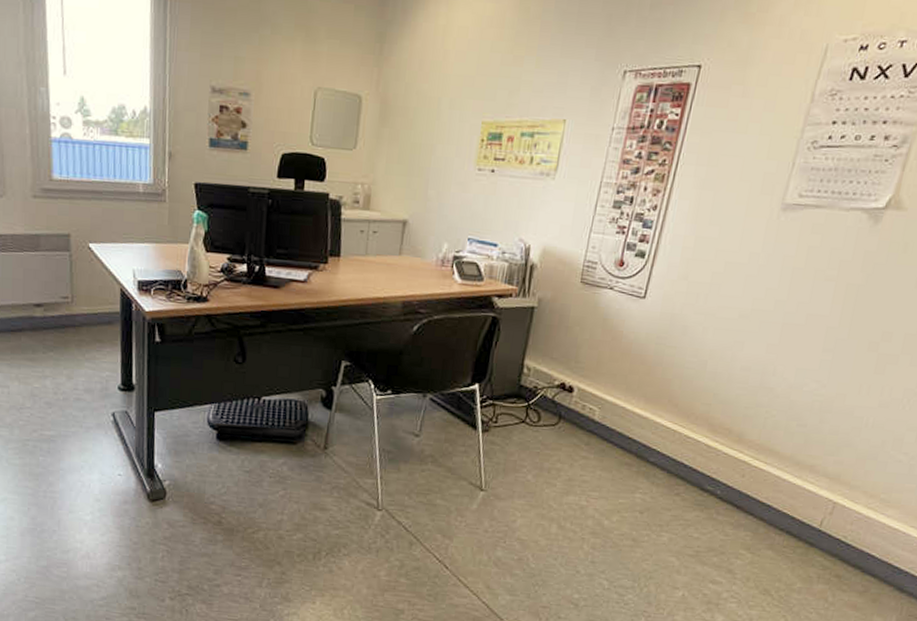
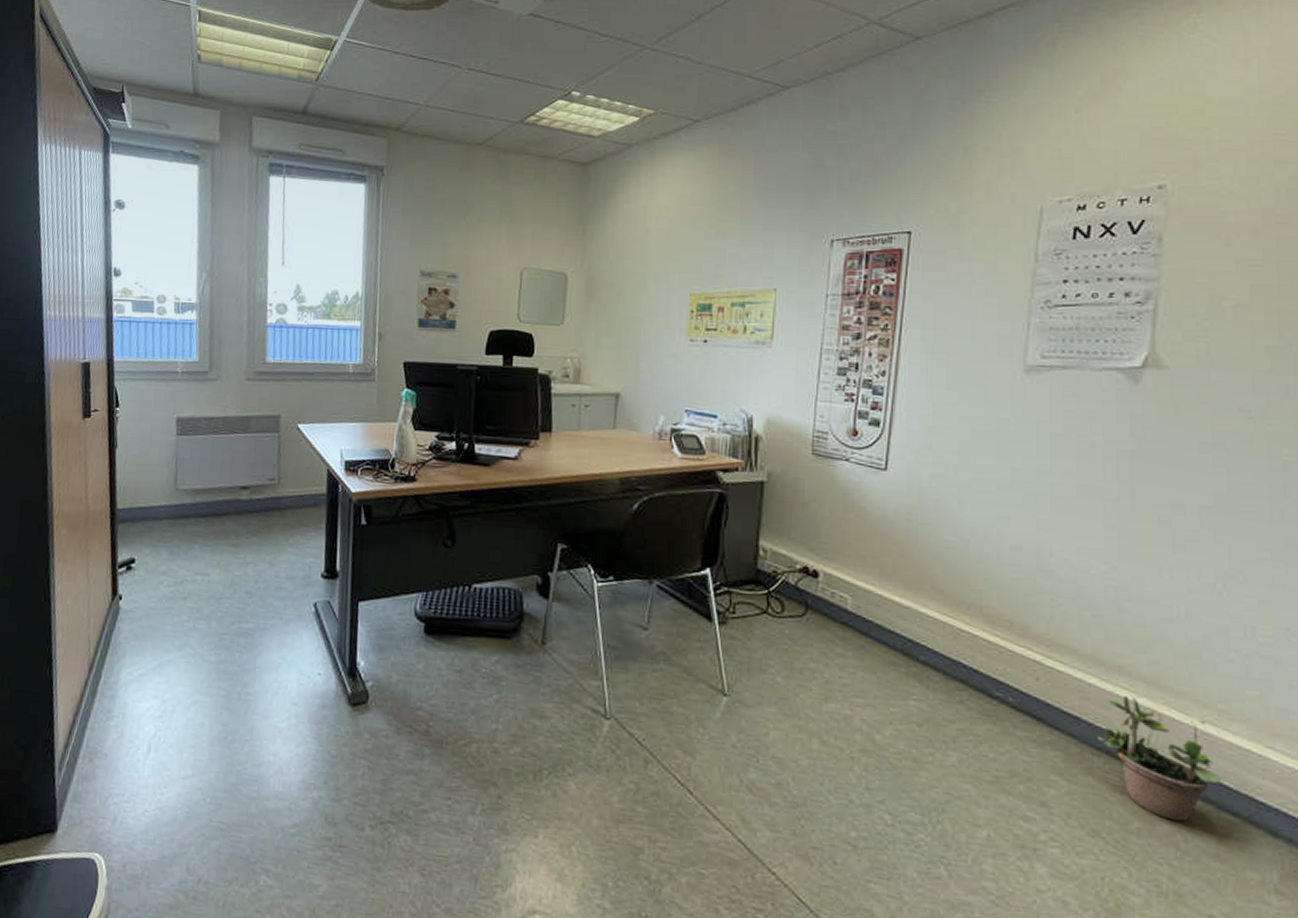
potted plant: none [782,489,871,582] -> present [1097,696,1221,822]

